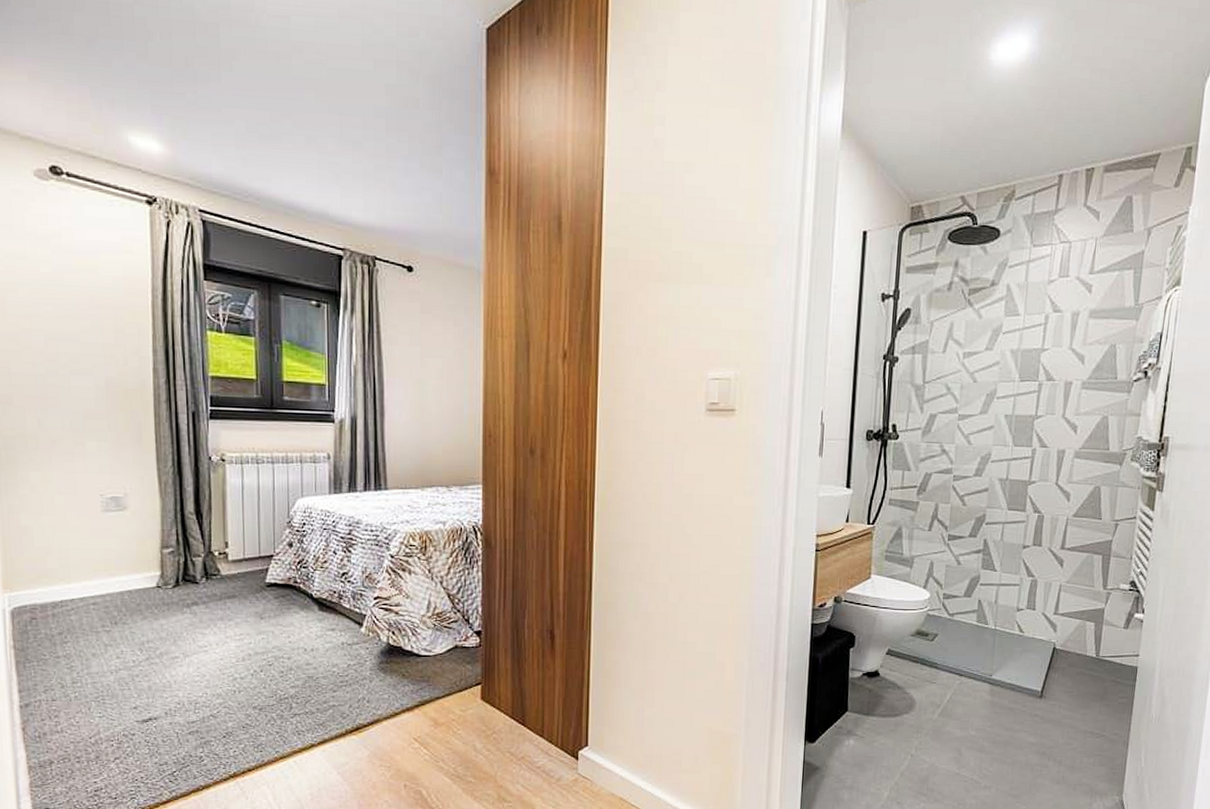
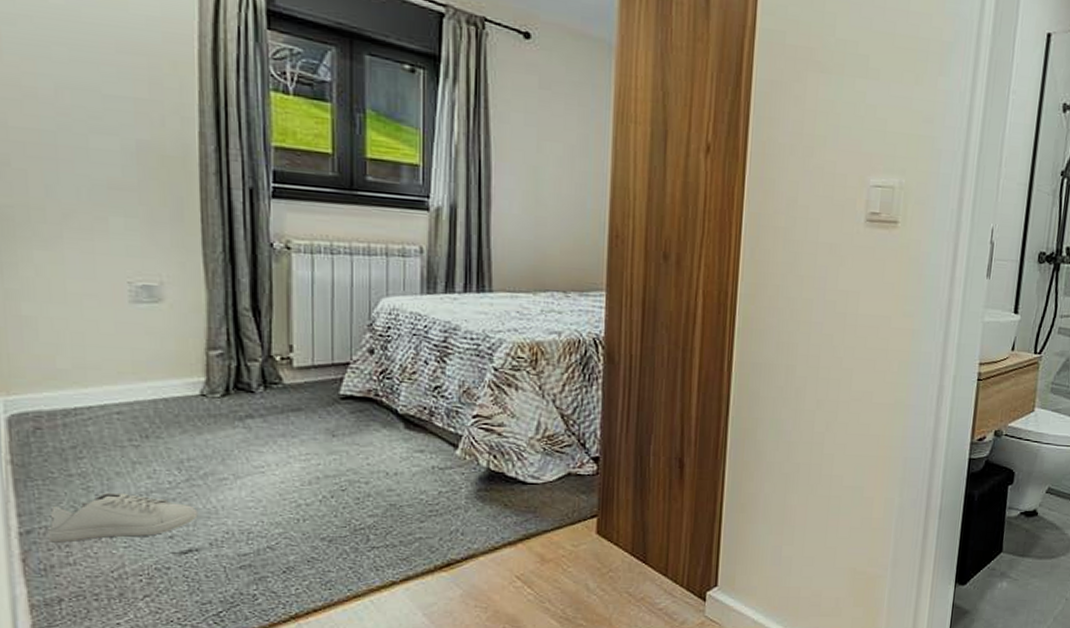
shoe: none [41,670,156,714] -> present [47,492,198,543]

